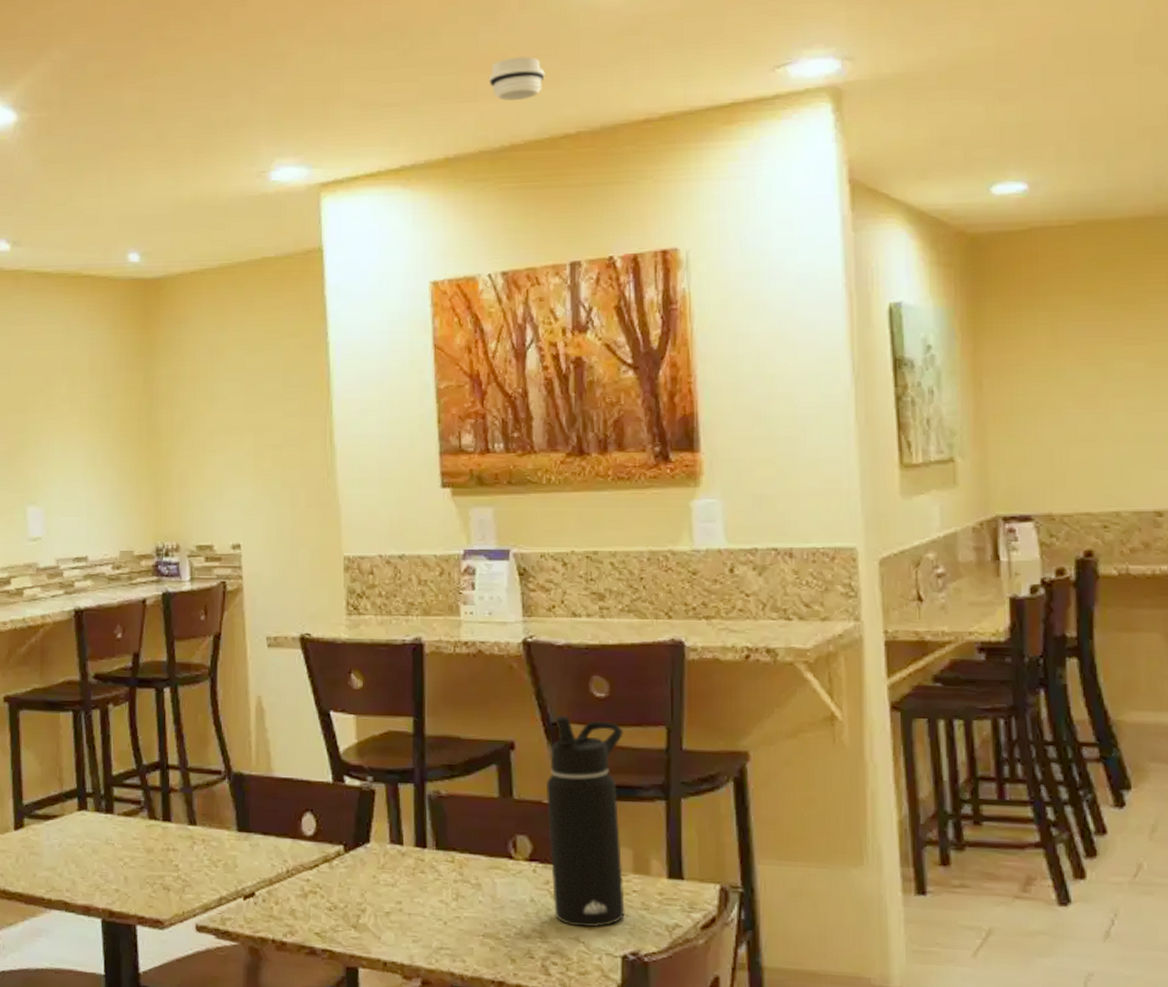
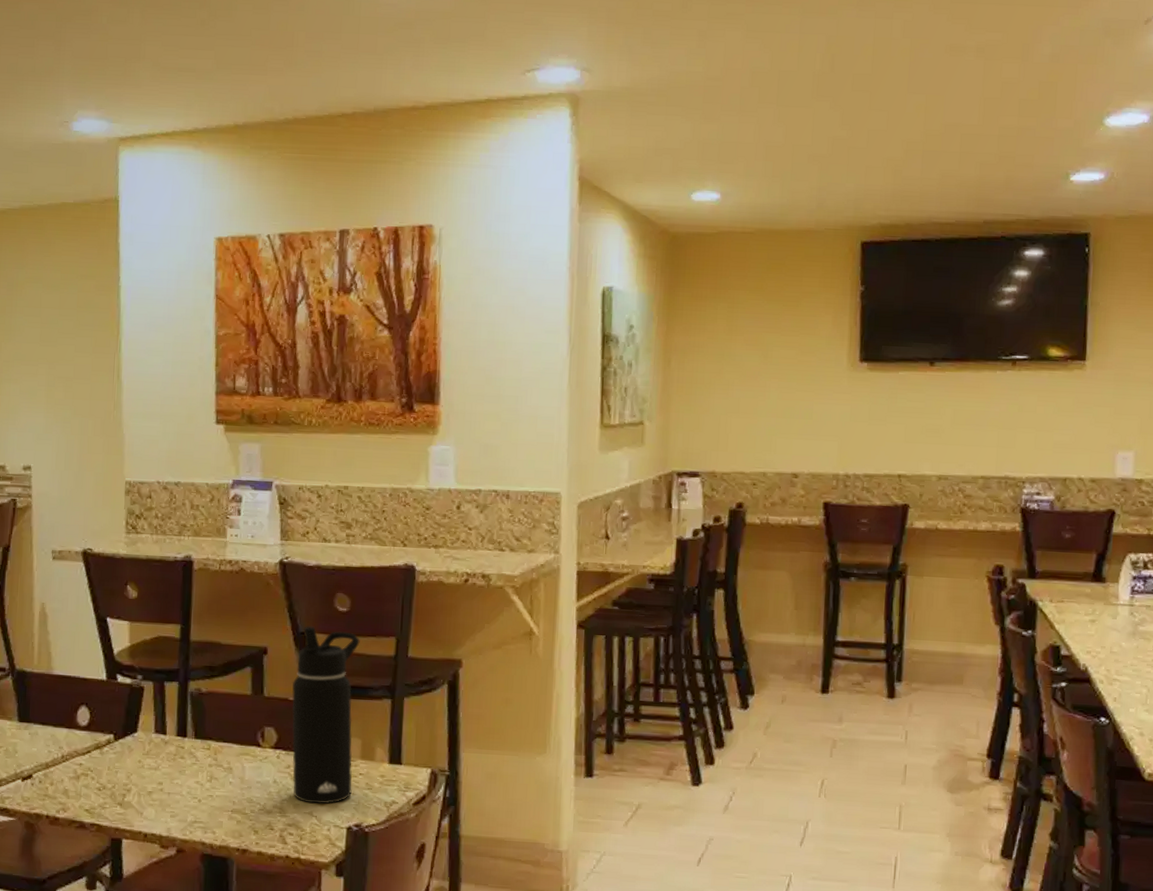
smoke detector: present [488,56,545,101] -> none [277,37,328,79]

